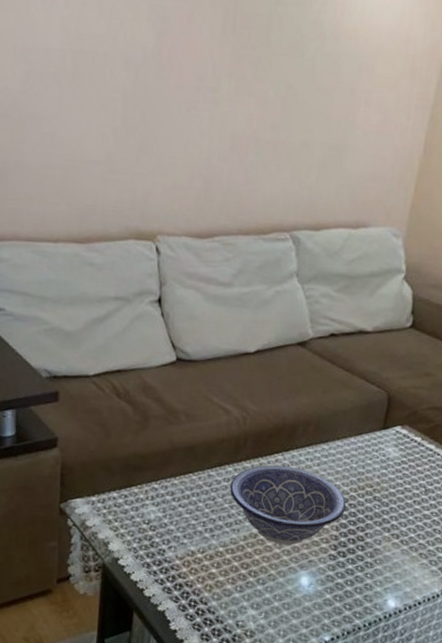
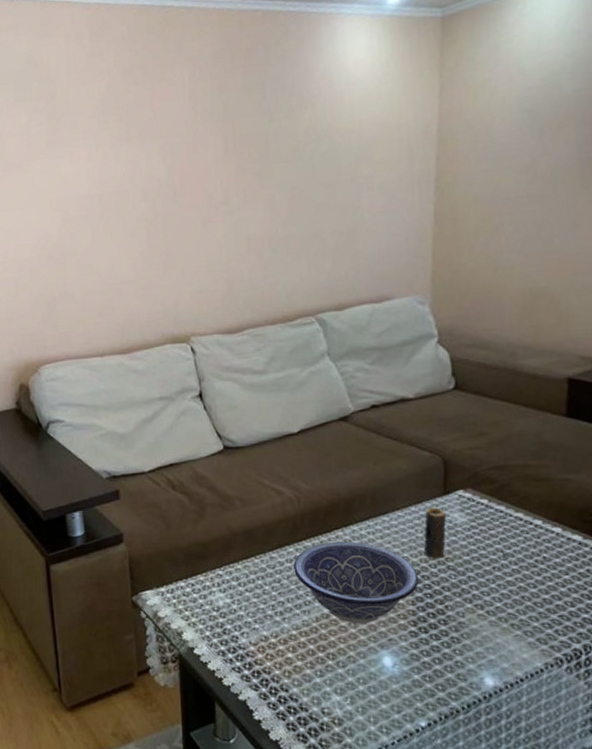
candle: none [356,440,382,490] -> present [424,507,447,559]

